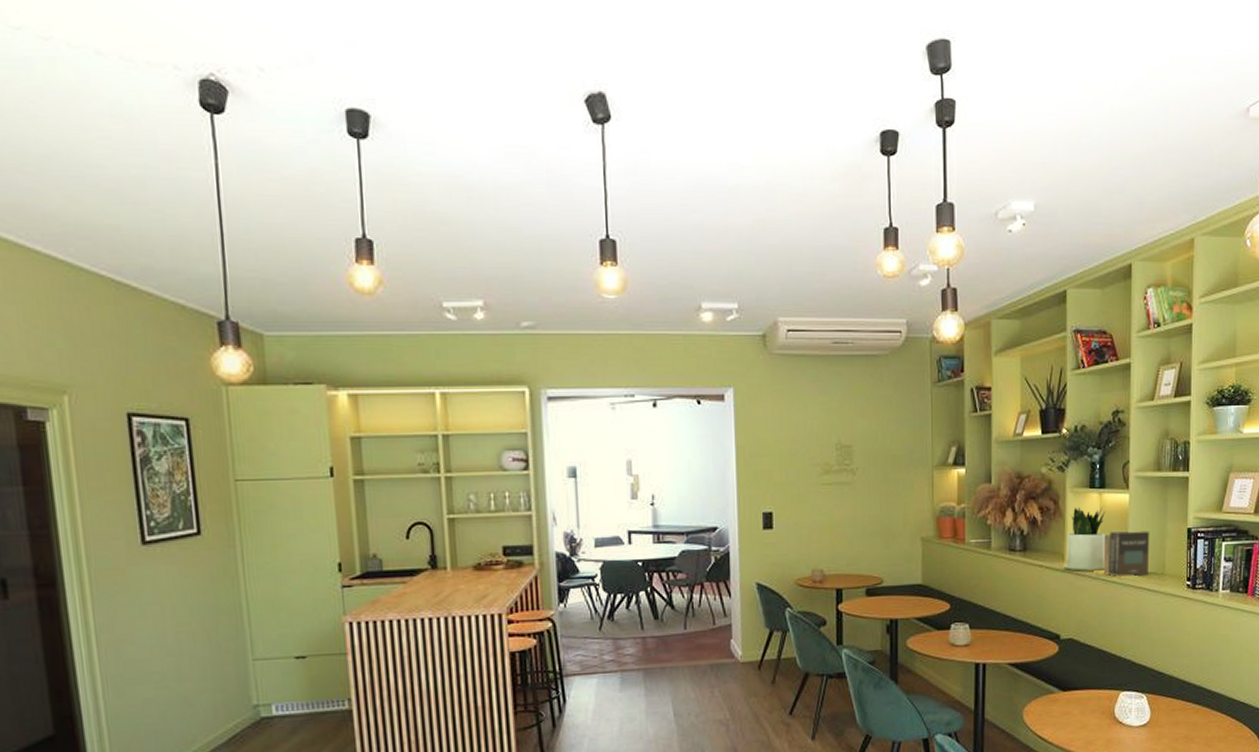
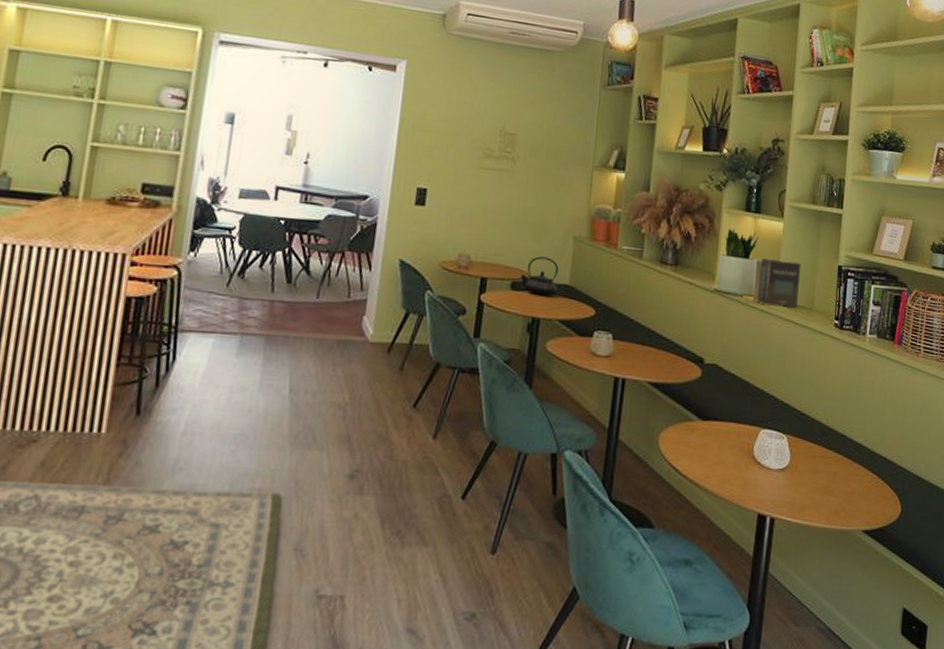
teapot: none [874,561,912,598] -> present [520,256,559,296]

